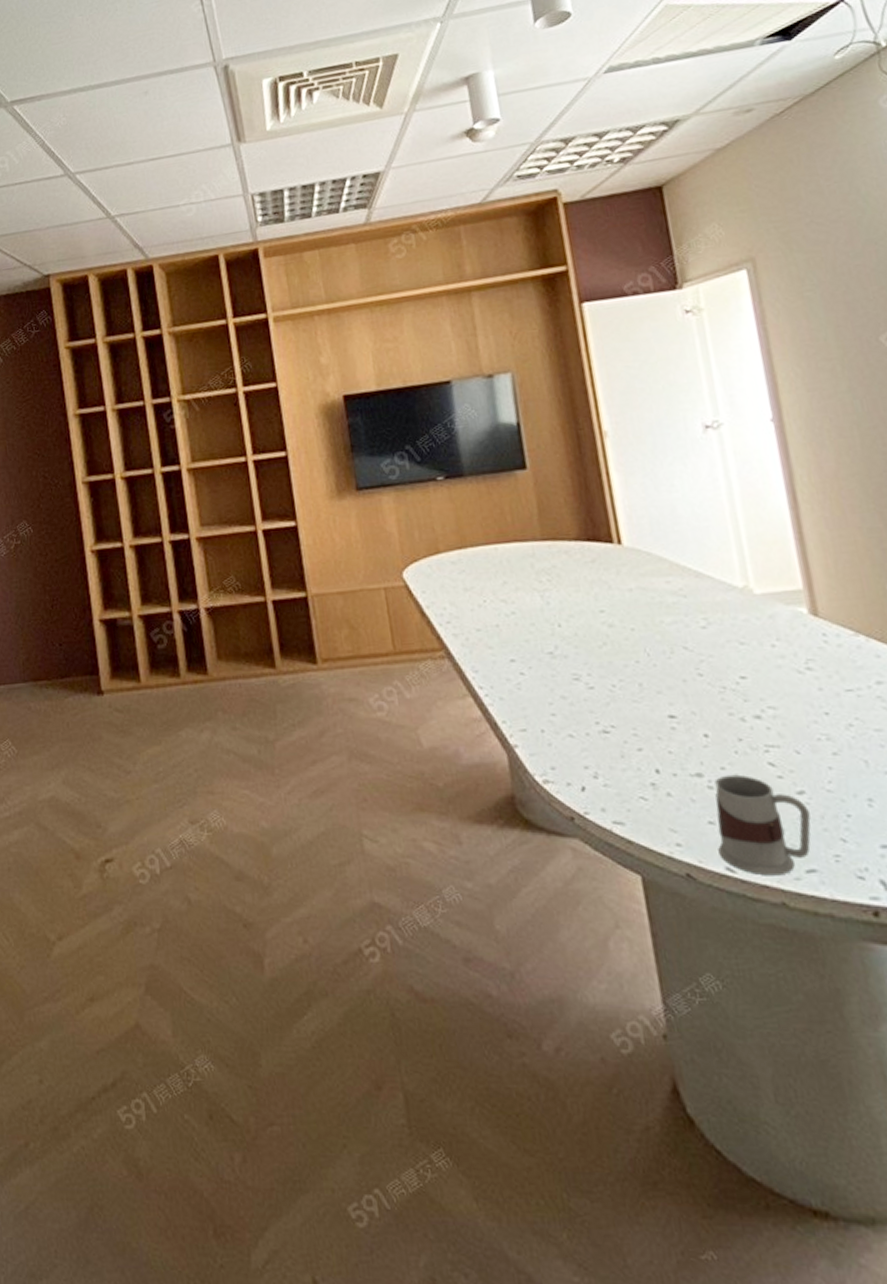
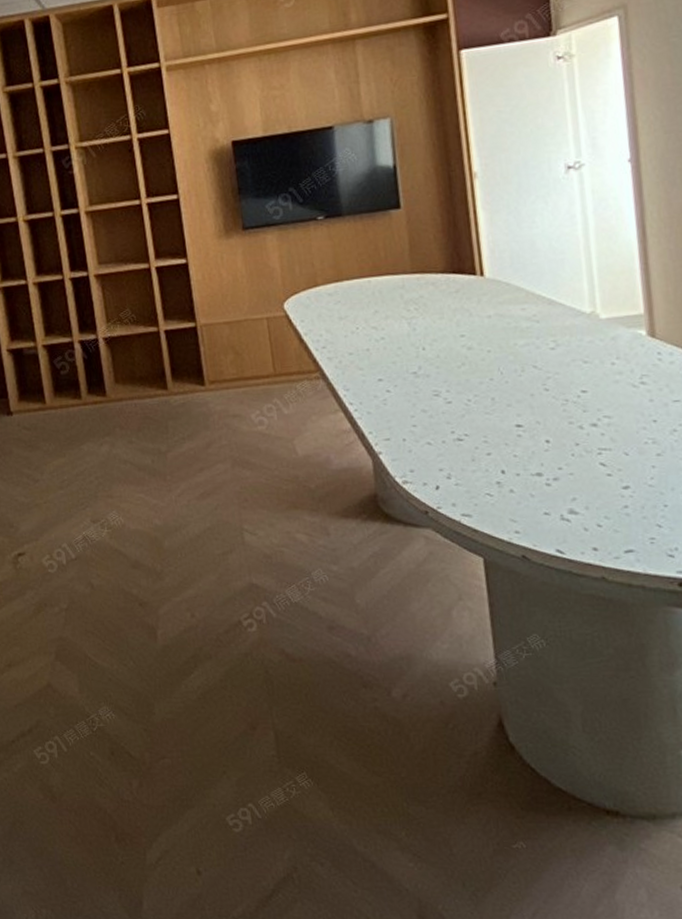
mug: present [715,774,811,876] -> none [551,473,633,556]

